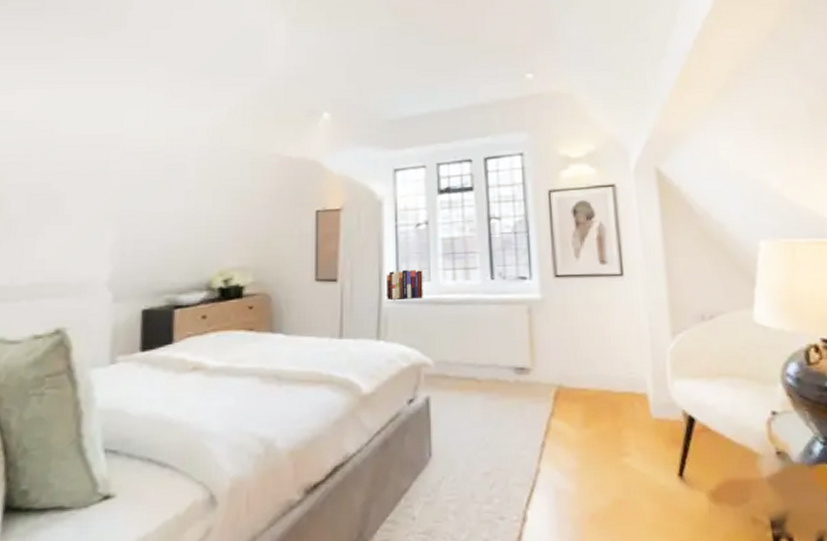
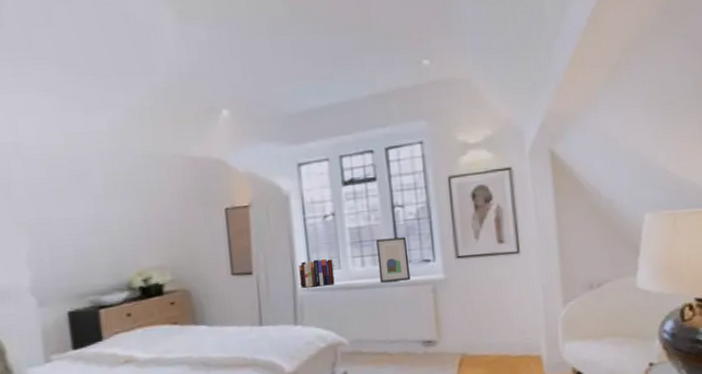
picture frame: none [470,251,504,300] -> present [376,237,411,283]

